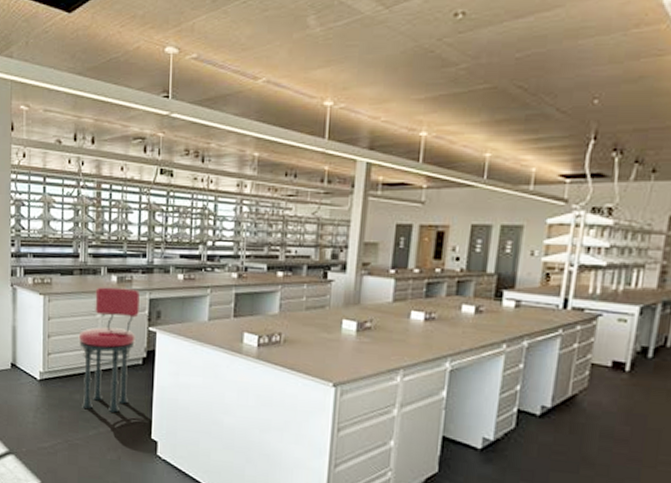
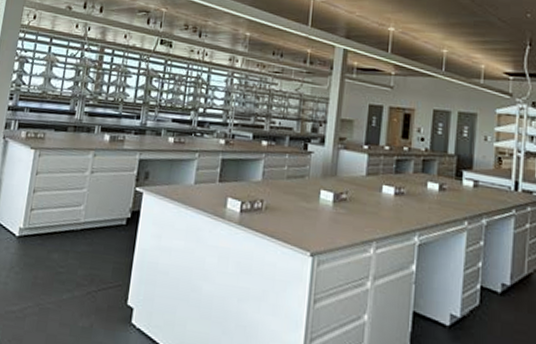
stool: present [78,287,140,413] -> none [59,144,130,275]

